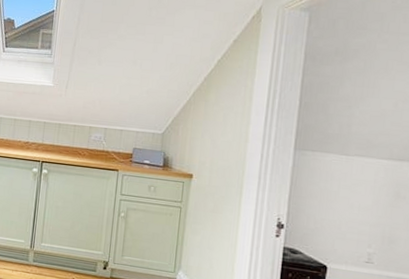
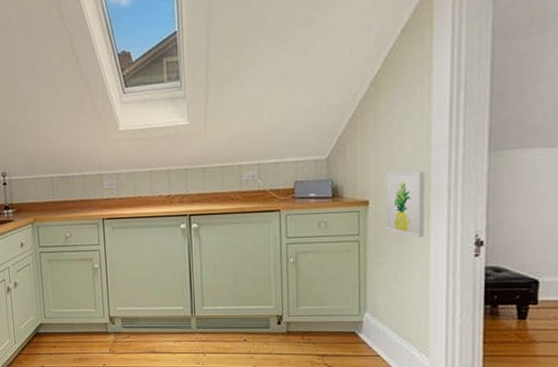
wall art: none [204,153,241,214] -> present [386,171,425,238]

